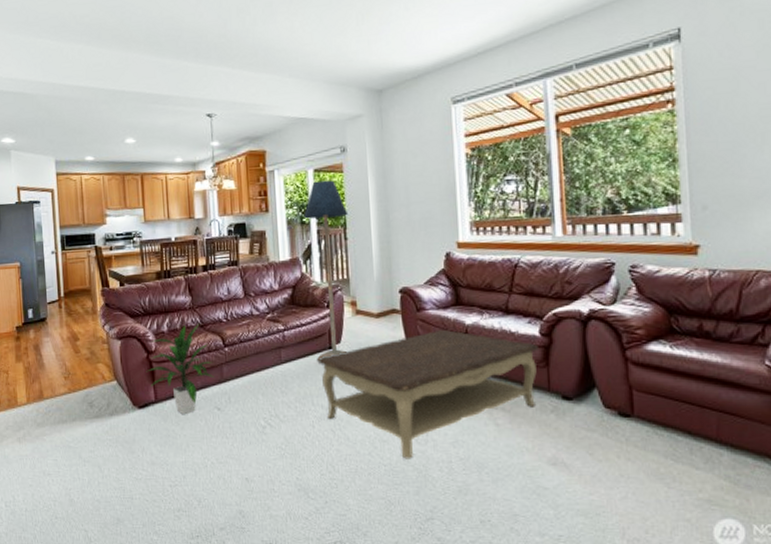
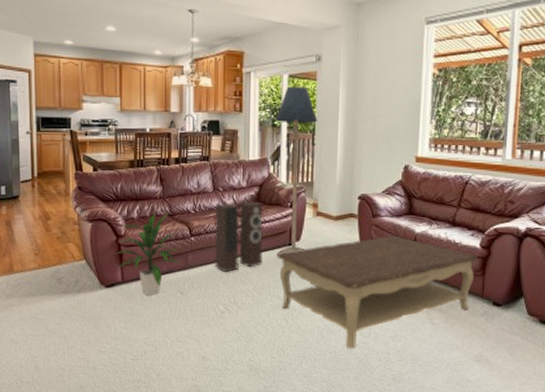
speaker: none [248,304,302,383] -> present [214,201,263,272]

